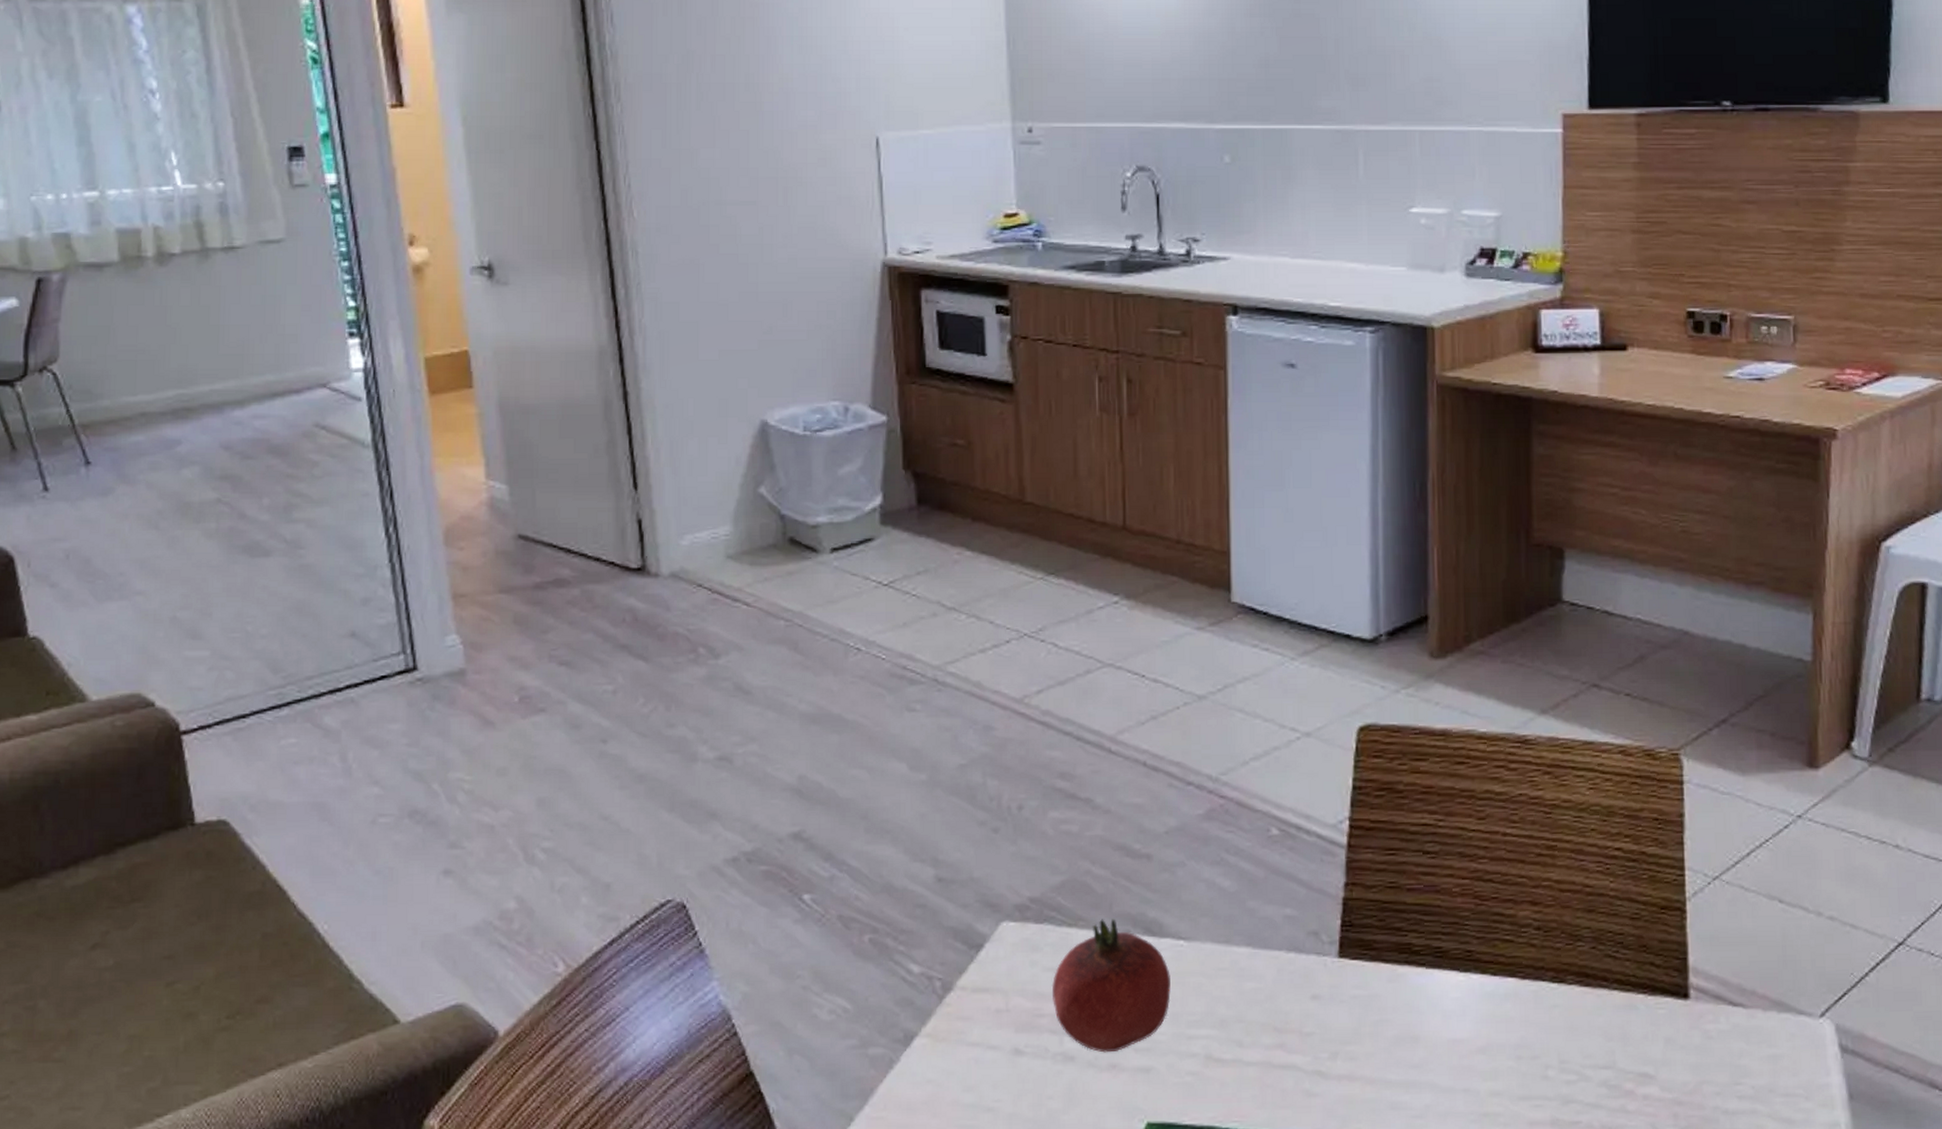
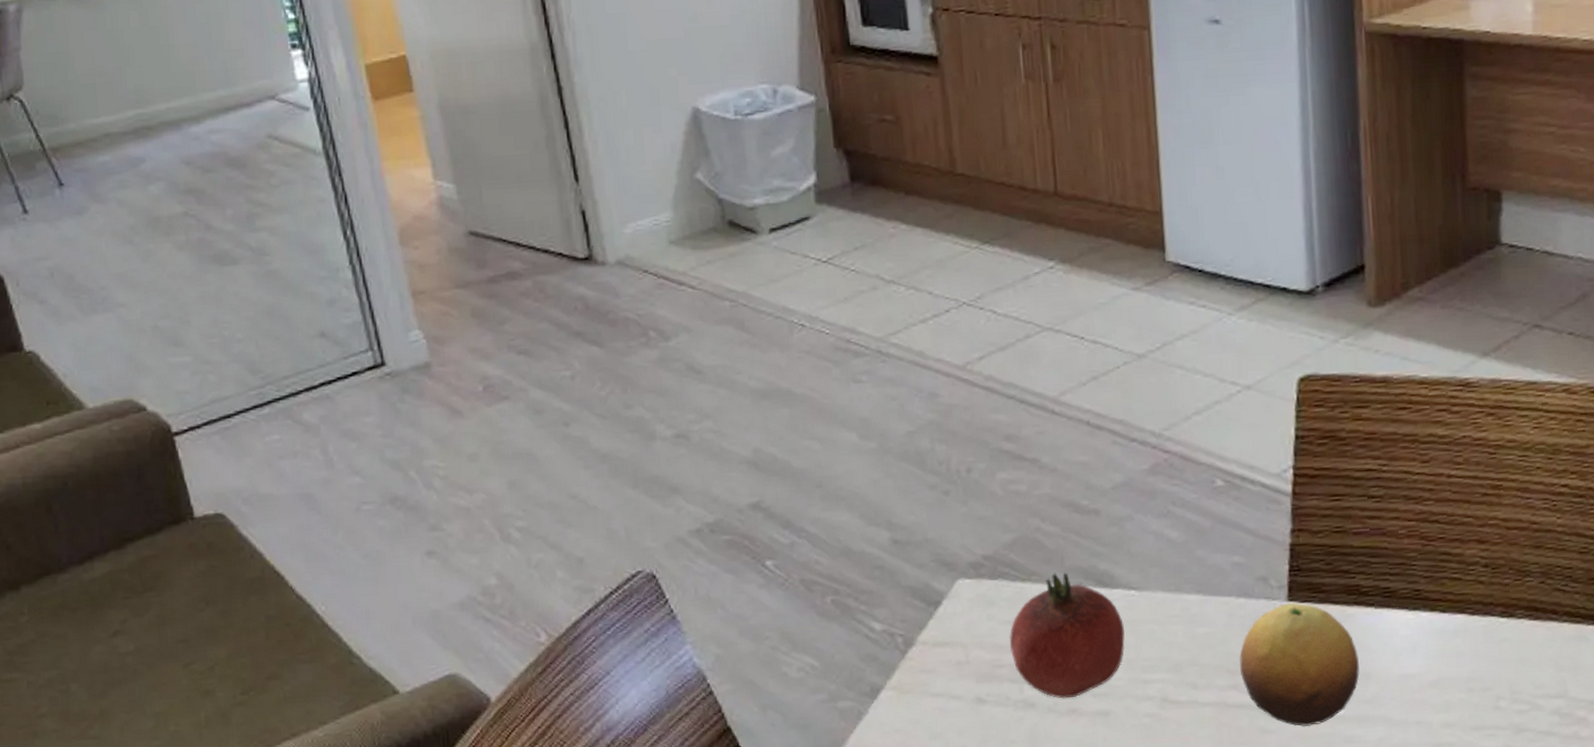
fruit: none [1287,959,1409,1092] -> present [1239,603,1360,727]

